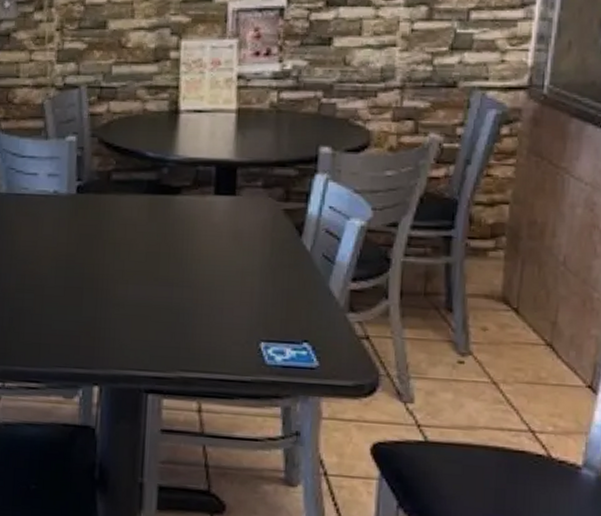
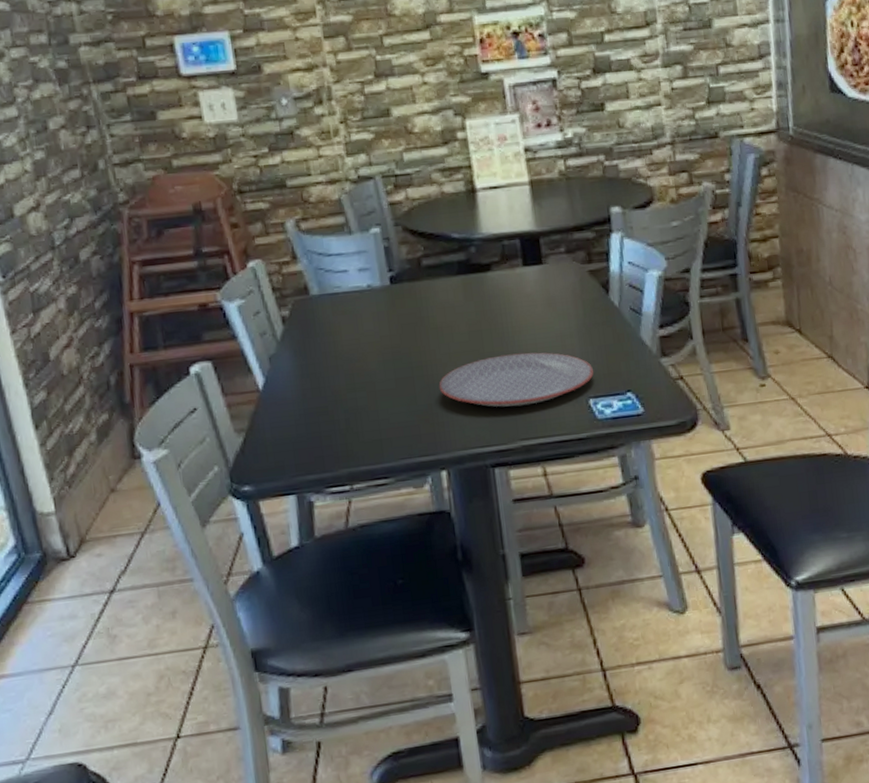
plate: none [106,281,271,337] -> present [438,352,594,407]

